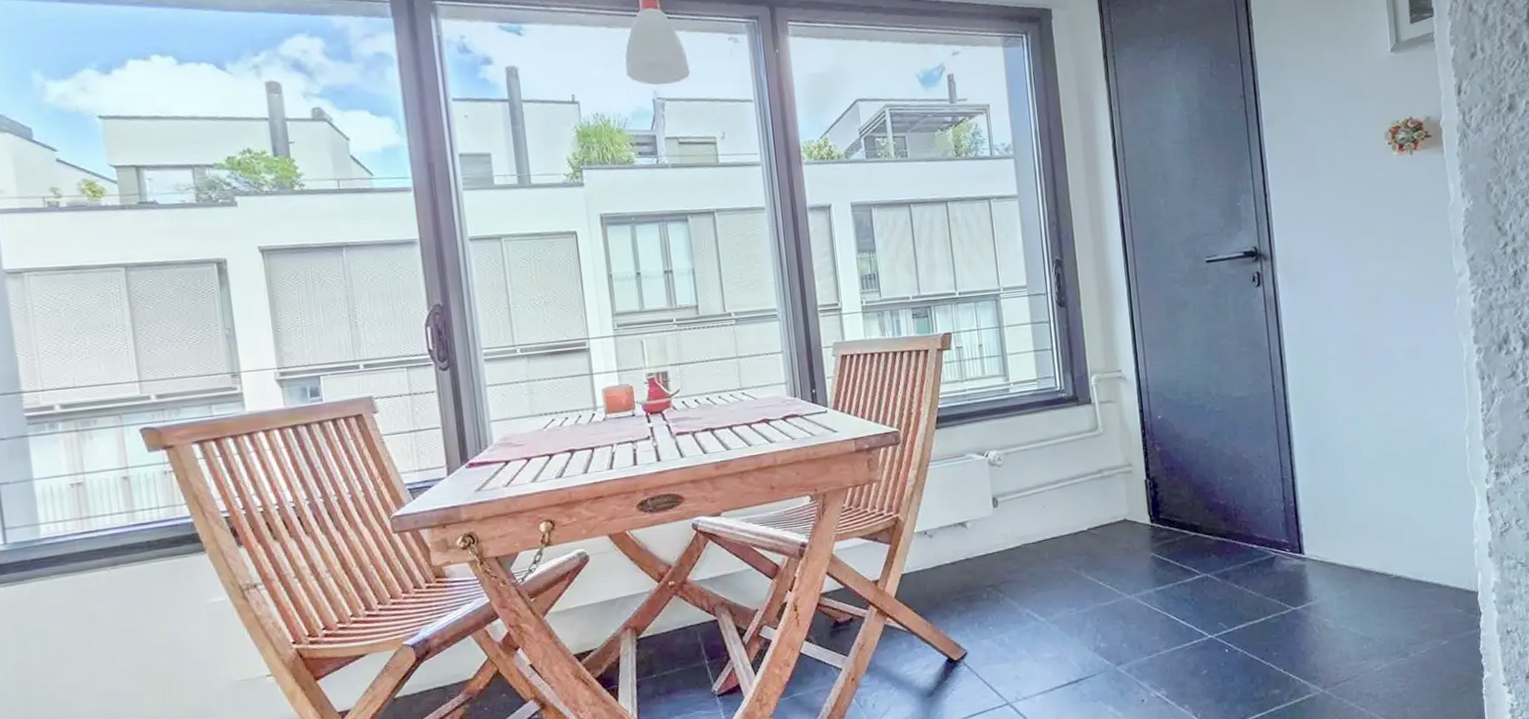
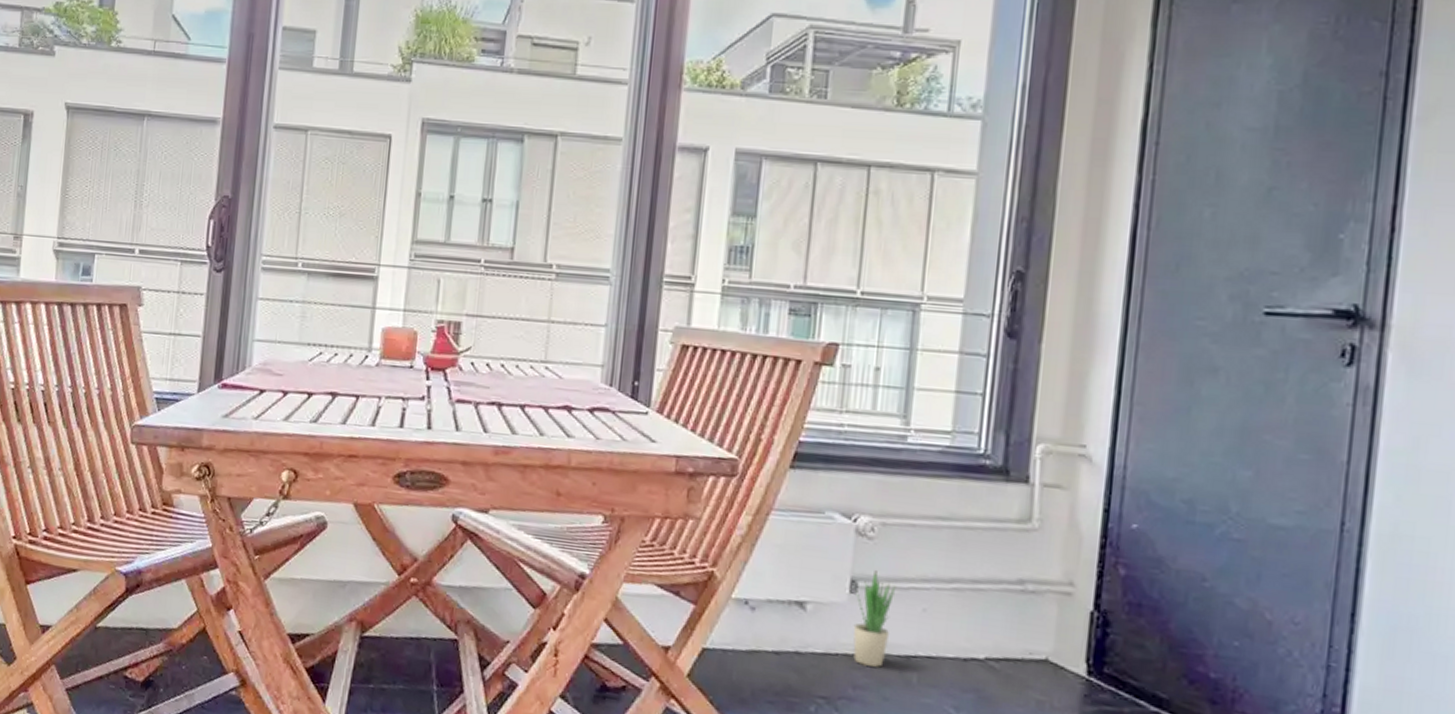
potted plant: none [996,488,1025,557] -> present [852,571,897,667]

